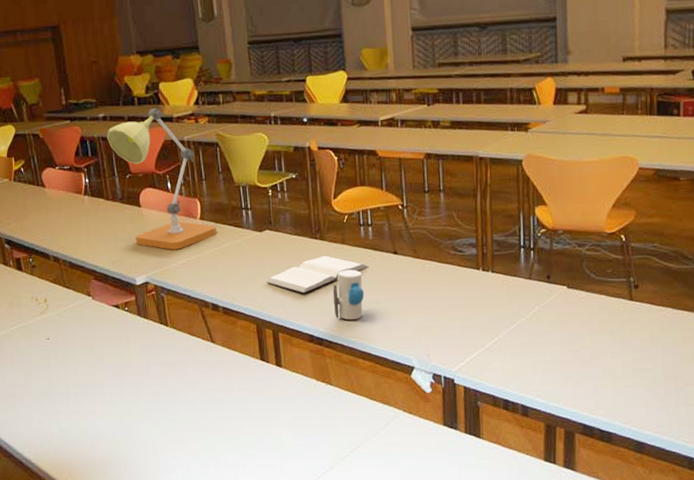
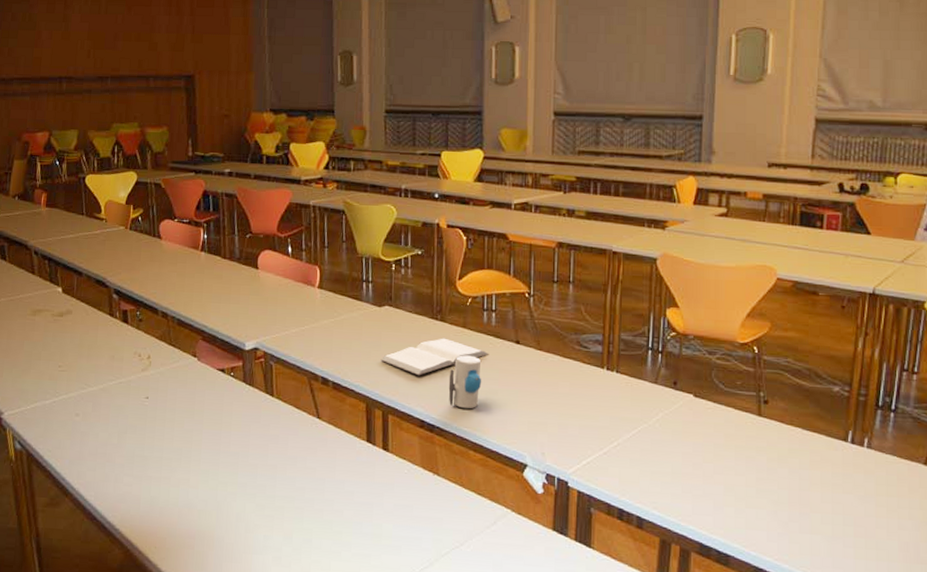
desk lamp: present [107,108,217,250] -> none [230,169,335,317]

